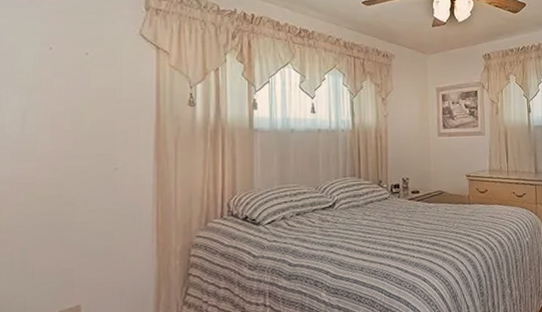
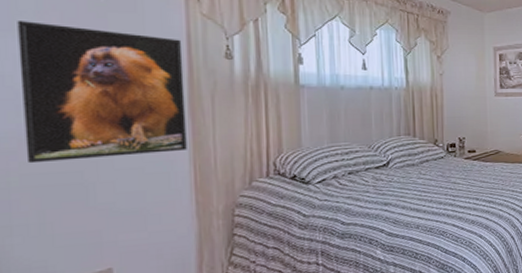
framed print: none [16,77,152,206] -> present [17,21,187,164]

